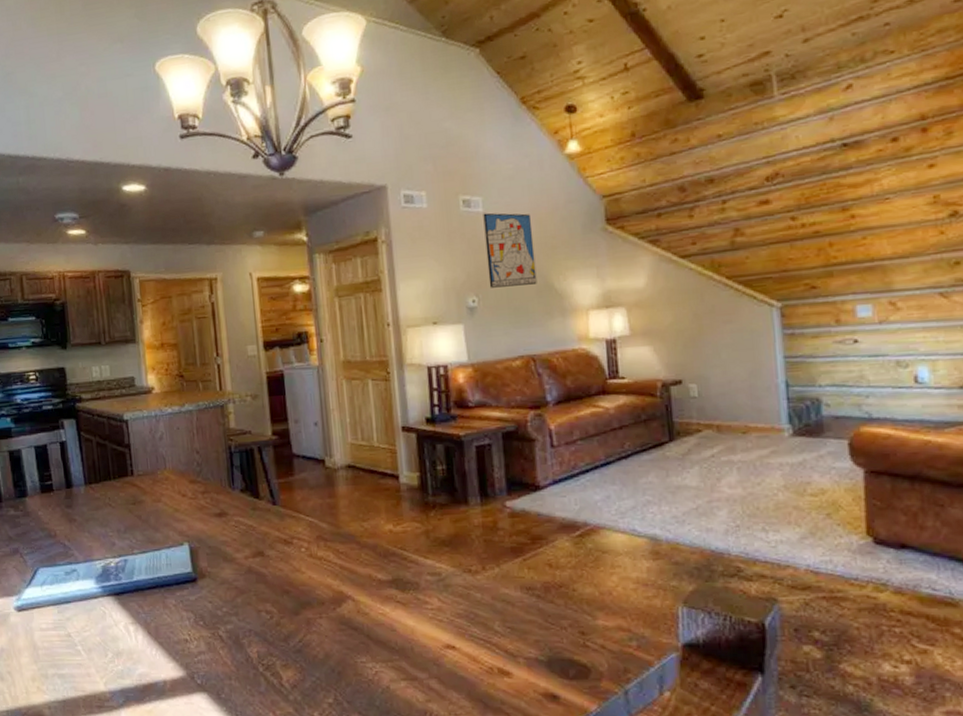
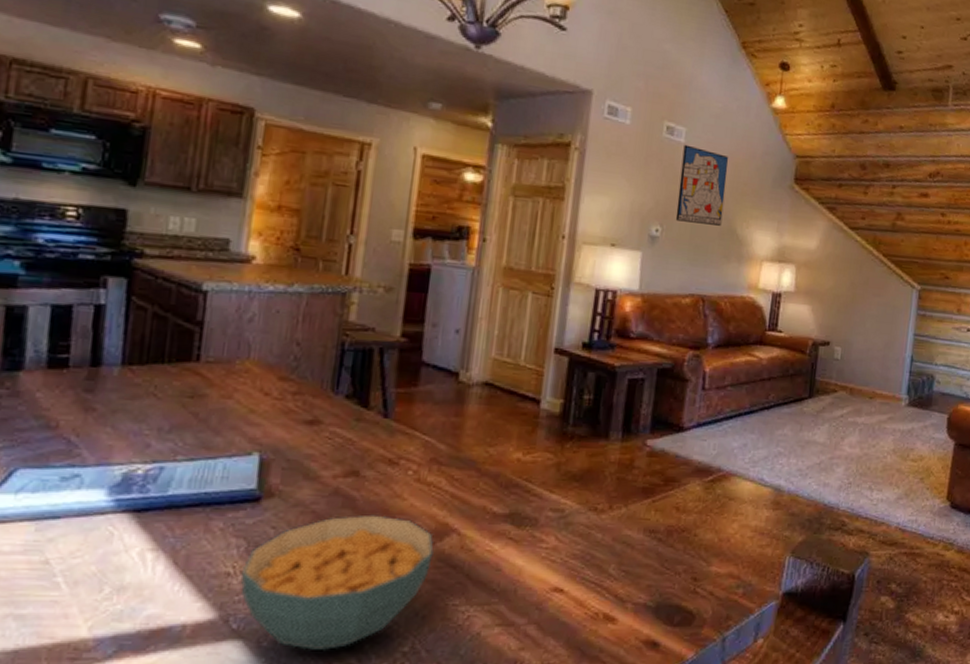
cereal bowl: none [195,587,337,702] -> present [240,514,434,651]

